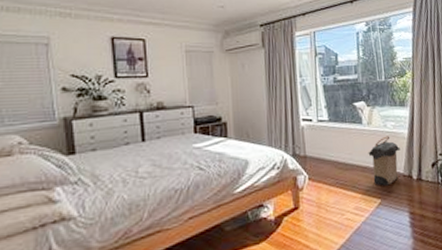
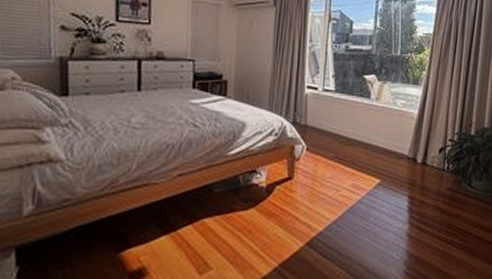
laundry hamper: present [368,136,401,186] -> none [373,114,408,166]

